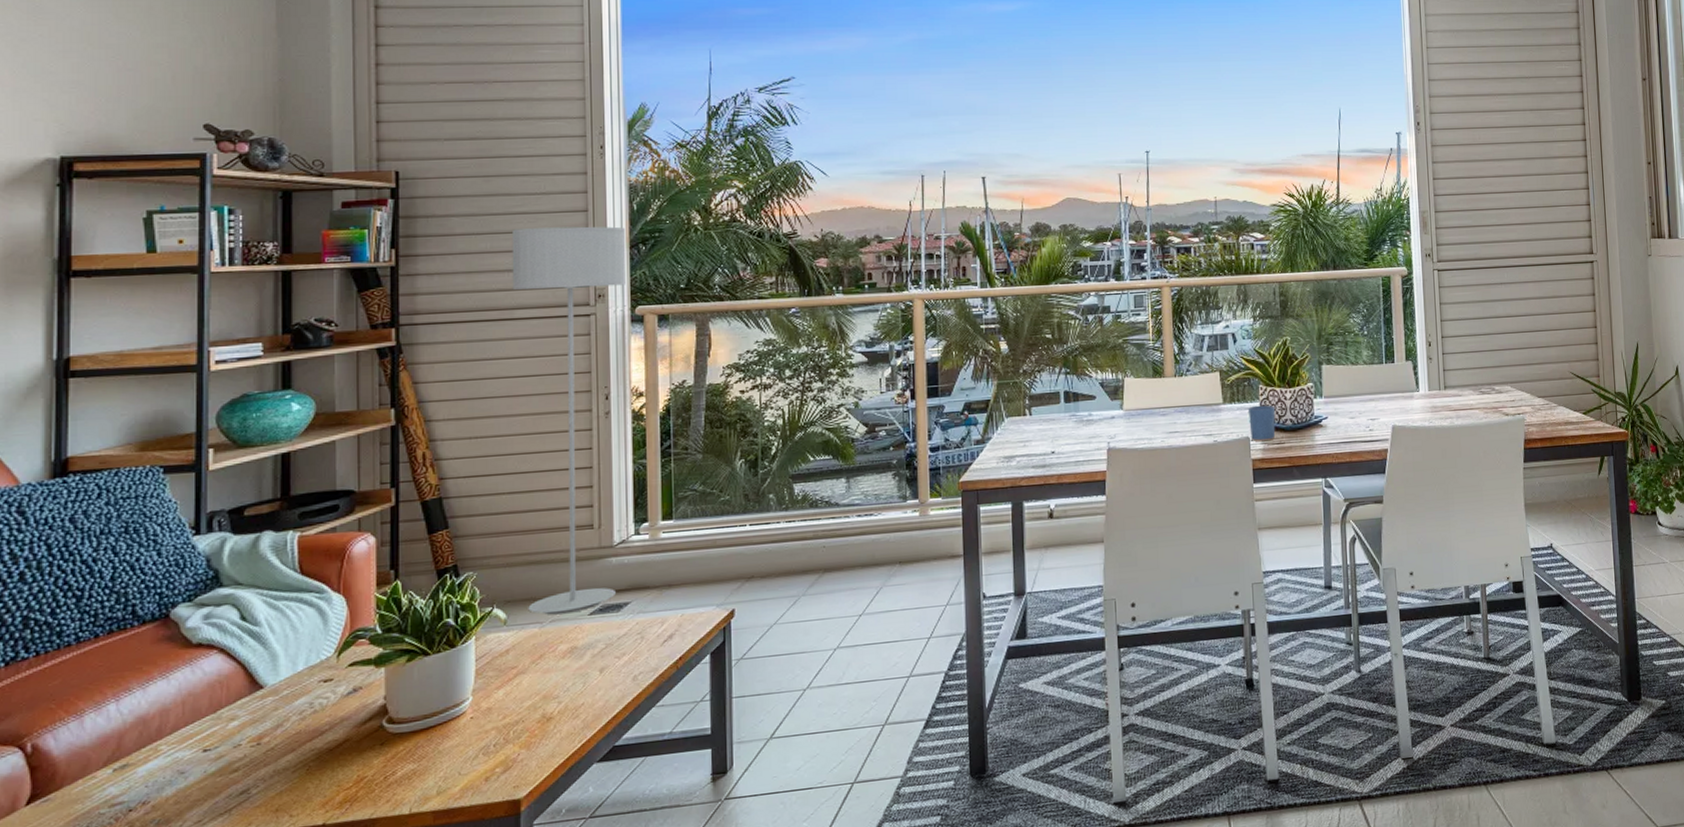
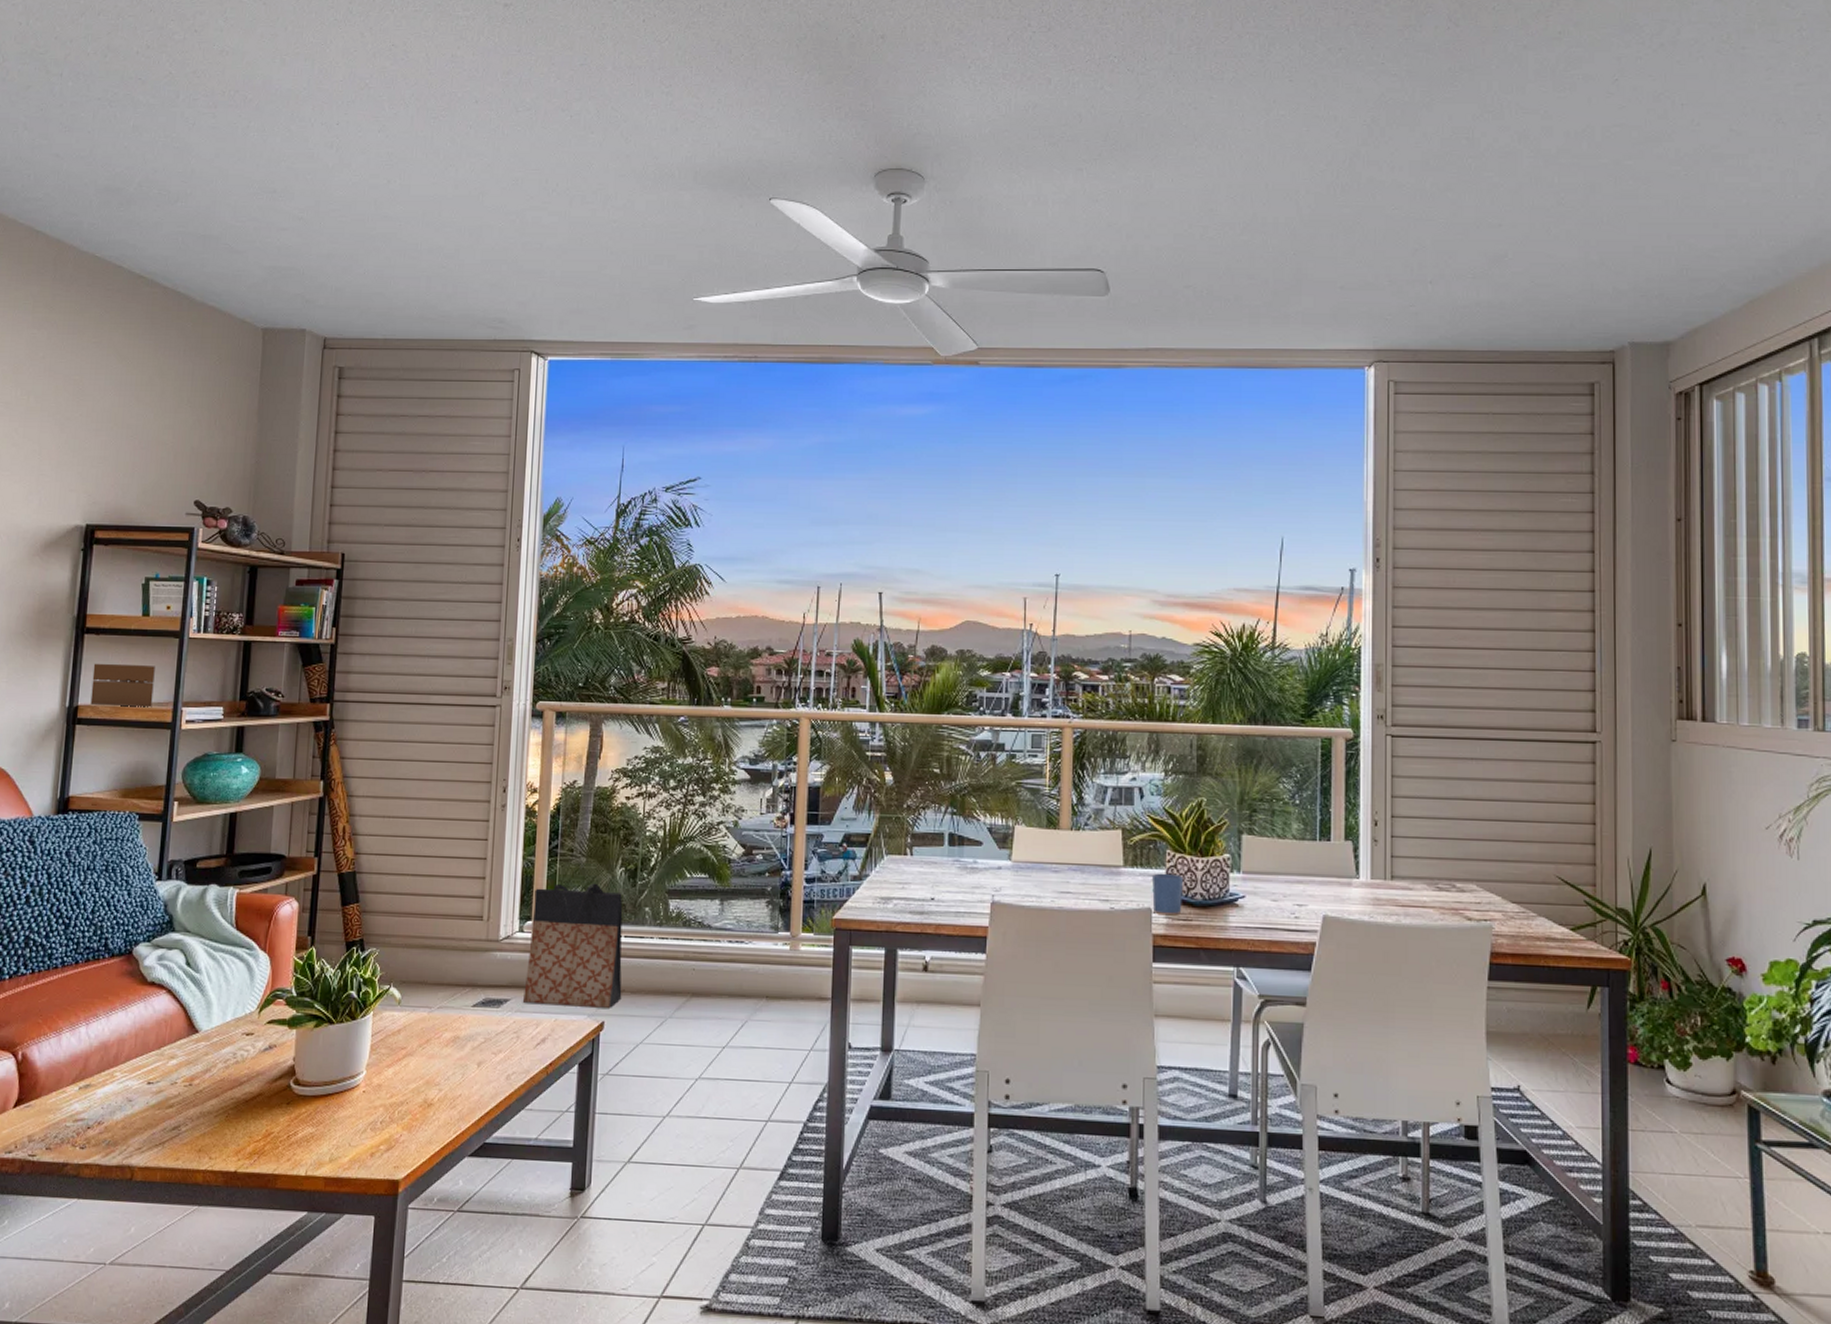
decorative box: none [86,306,170,354] -> present [90,663,155,708]
floor lamp: present [511,226,626,615] -> none [420,616,534,1002]
bag: none [645,477,751,604] -> present [523,883,623,1008]

